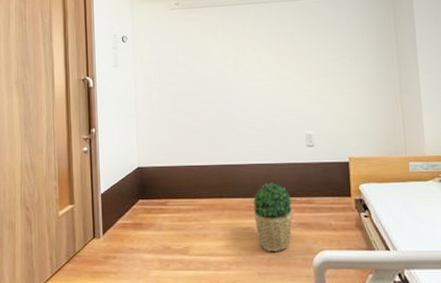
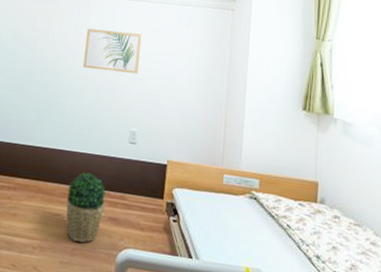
wall art: none [244,34,304,79] -> present [82,28,142,75]

